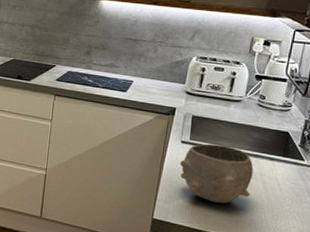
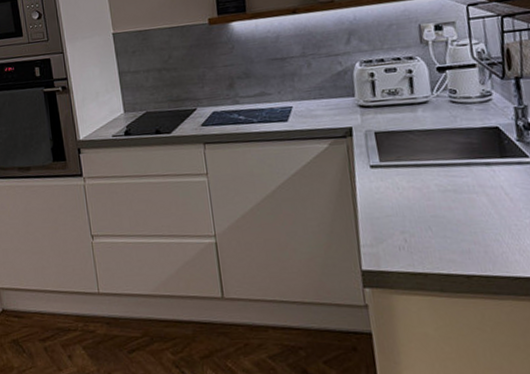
bowl: present [180,143,254,204] -> none [375,159,475,235]

